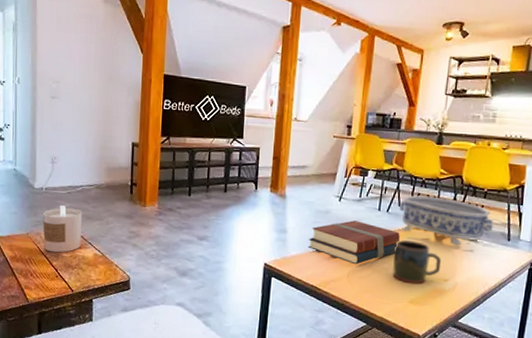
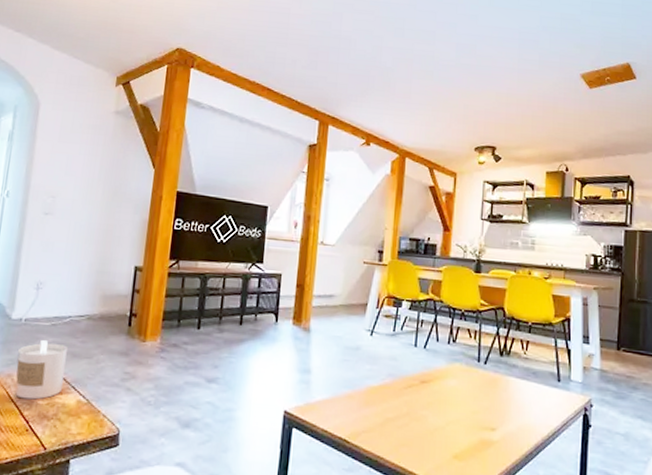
books: present [307,220,400,265] -> none [335,358,440,412]
mug: present [392,240,442,284] -> none [432,381,488,434]
decorative bowl: present [399,195,494,246] -> none [437,329,541,388]

